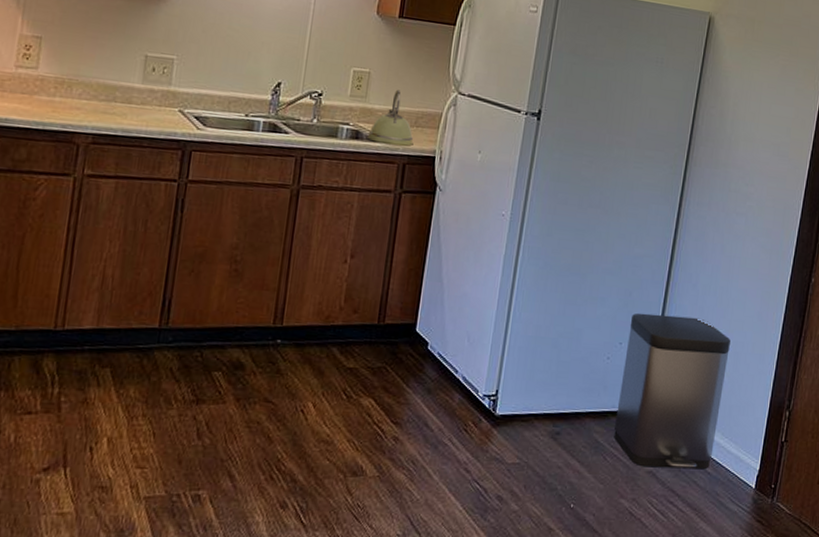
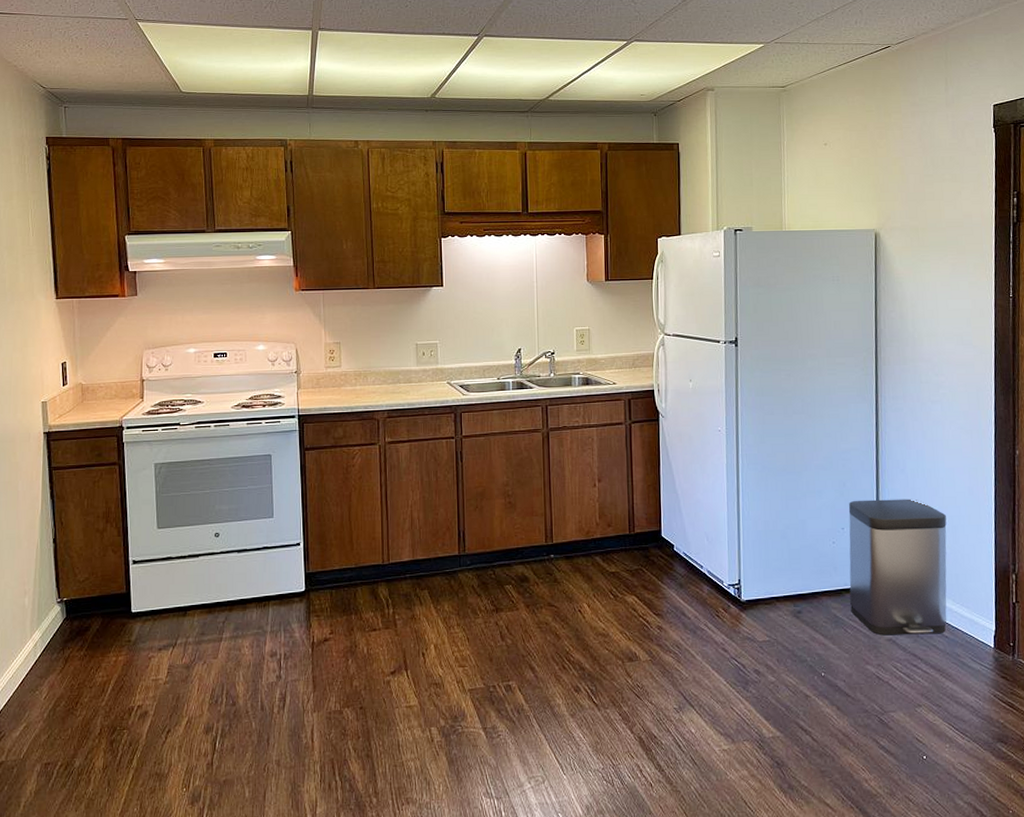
kettle: present [367,89,414,148] -> none [596,339,634,386]

